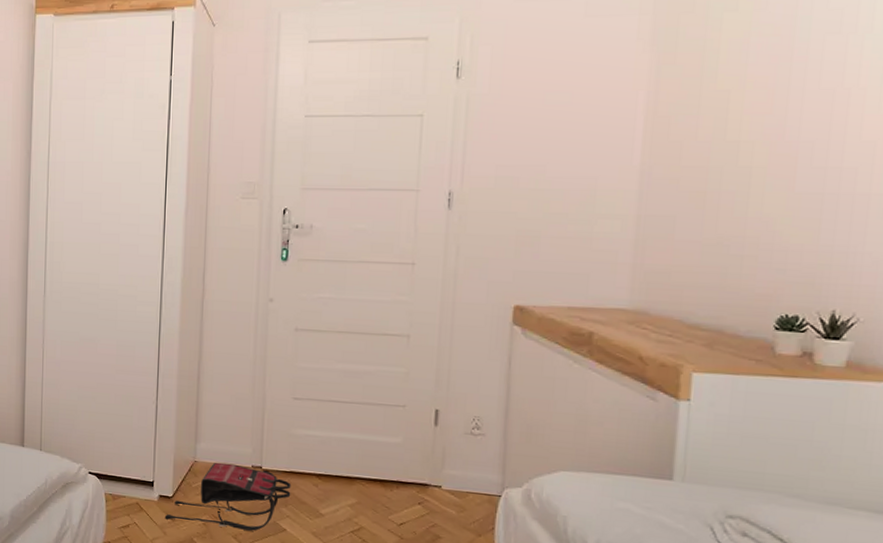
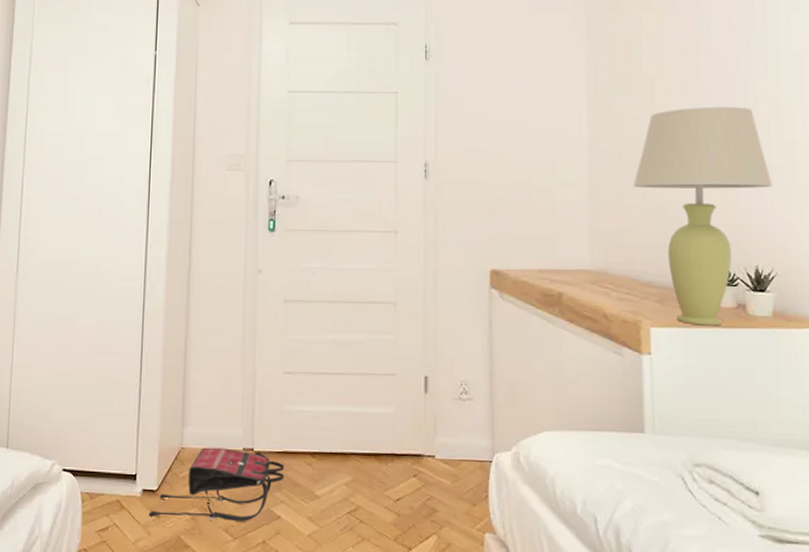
table lamp: none [690,126,869,375] -> present [633,106,773,326]

